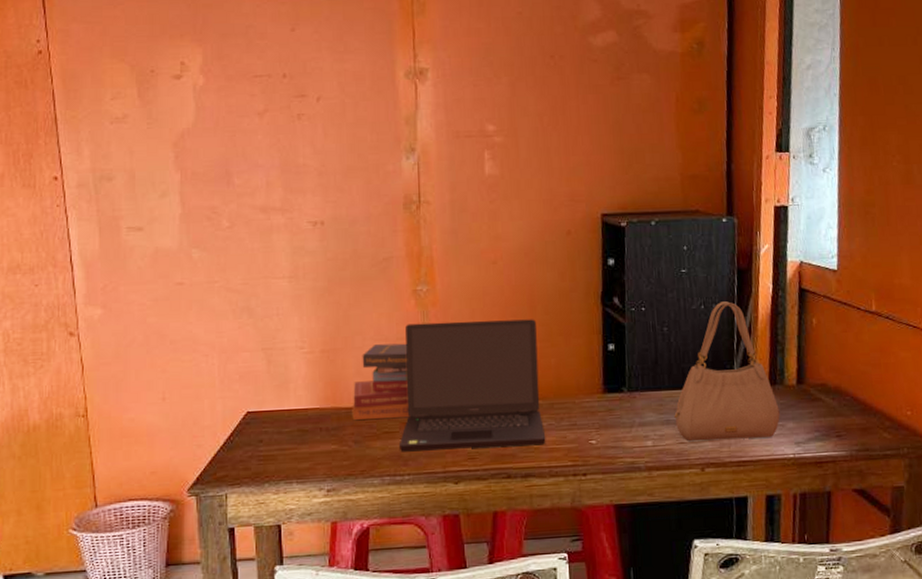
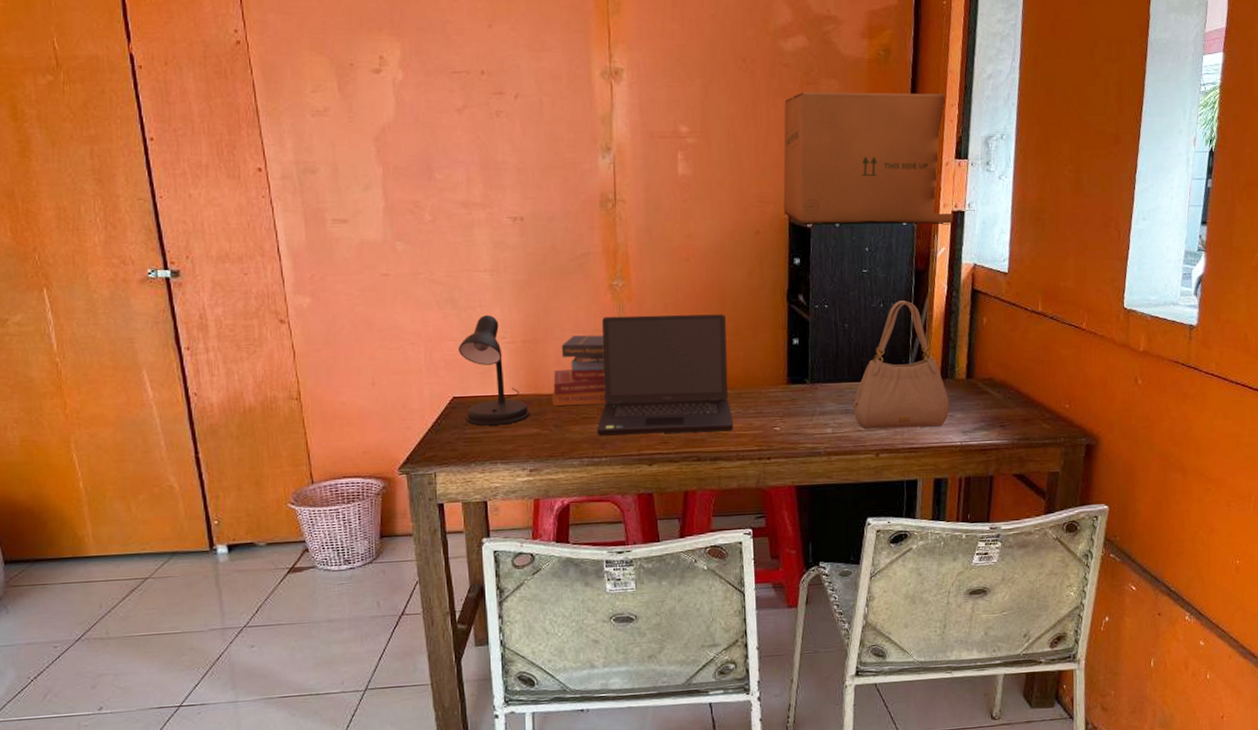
desk lamp: none [254,324,328,443] -> present [459,315,530,426]
box: none [594,85,777,223] -> present [783,92,954,225]

